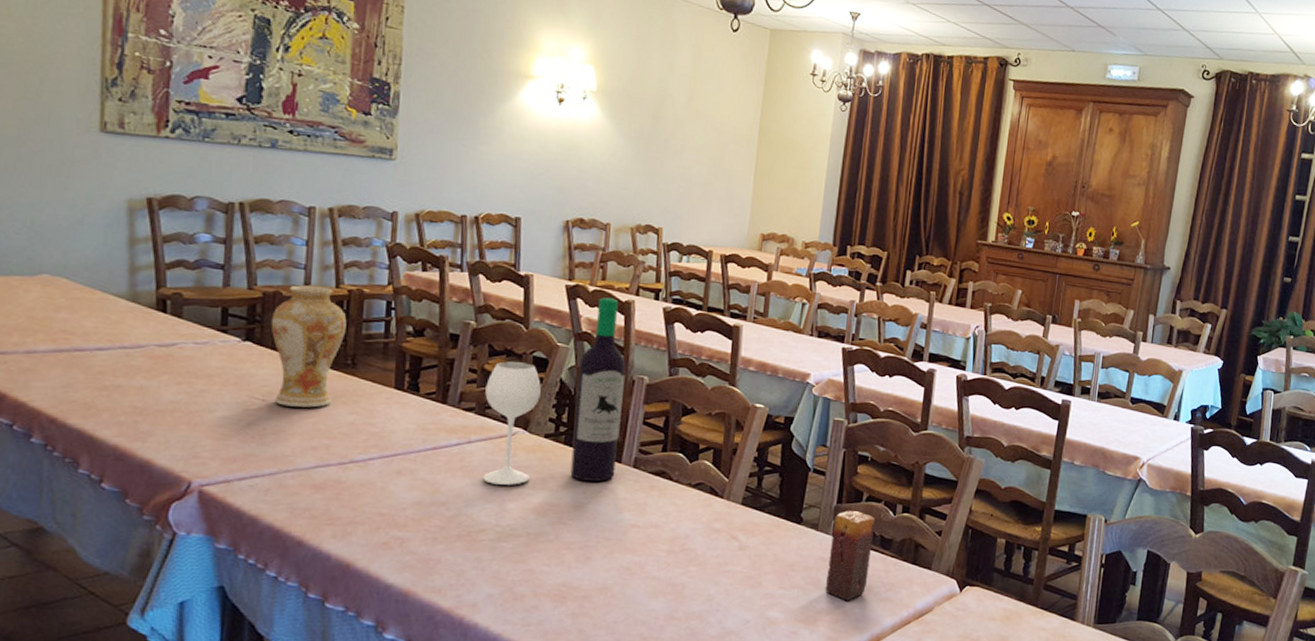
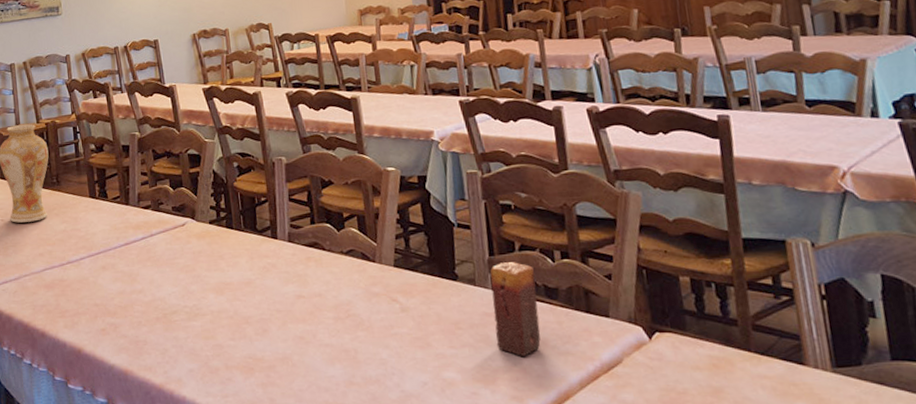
wine bottle: present [483,297,626,485] -> none [156,92,274,270]

